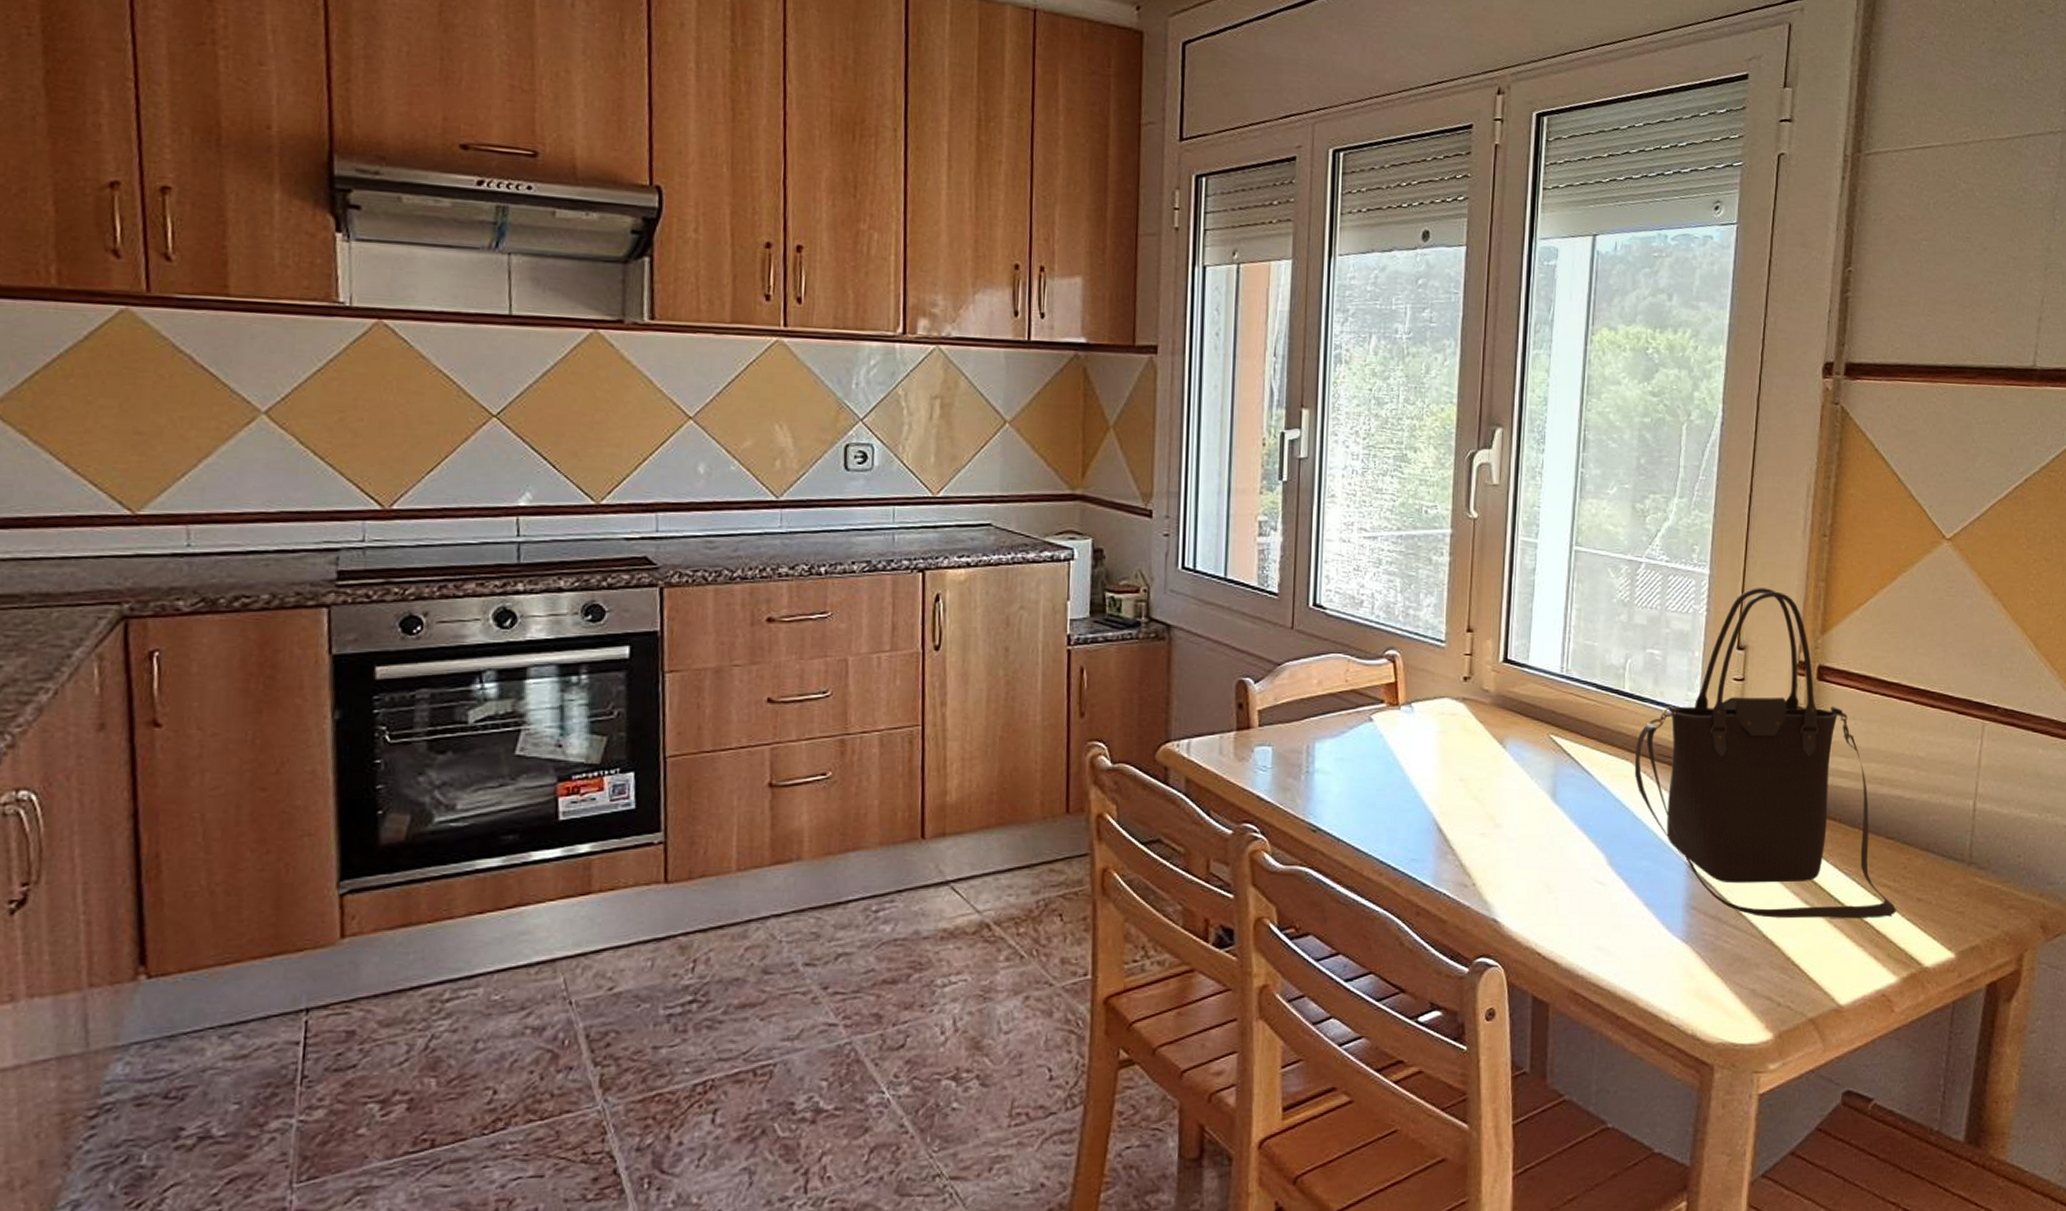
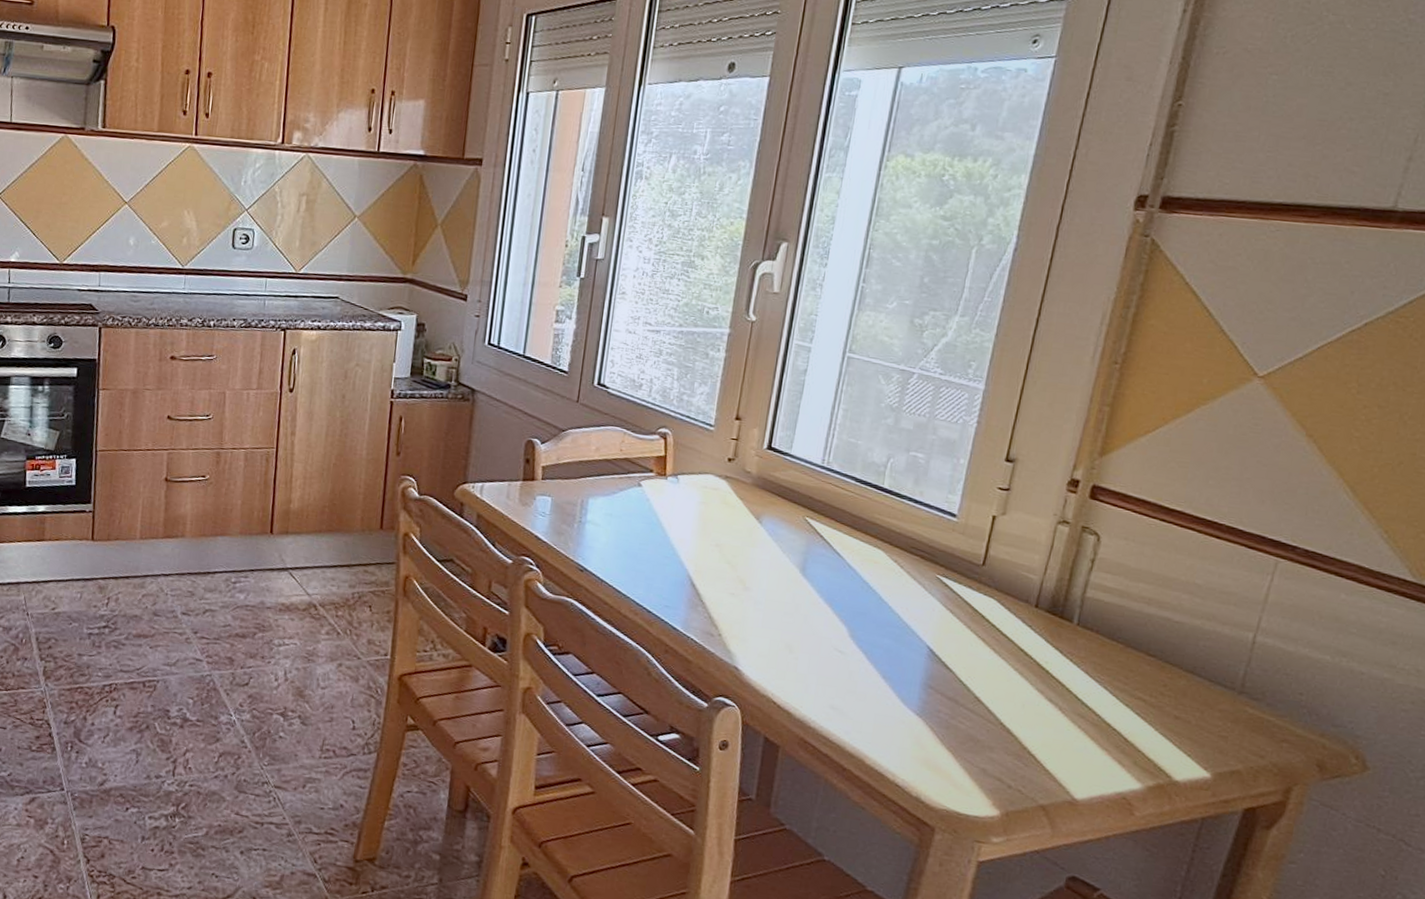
tote bag: present [1634,588,1896,919] -> none [884,406,1149,728]

